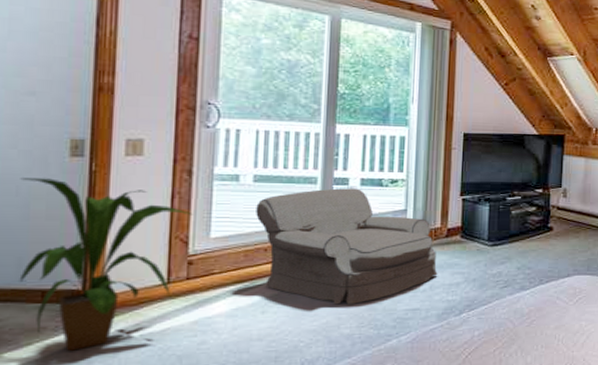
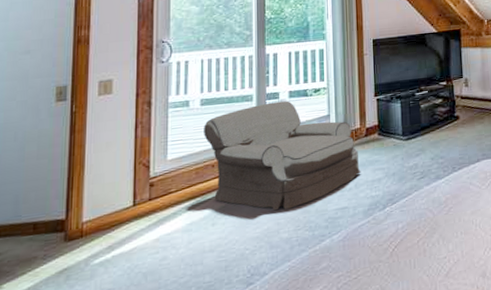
house plant: present [19,178,193,351] -> none [16,122,153,277]

